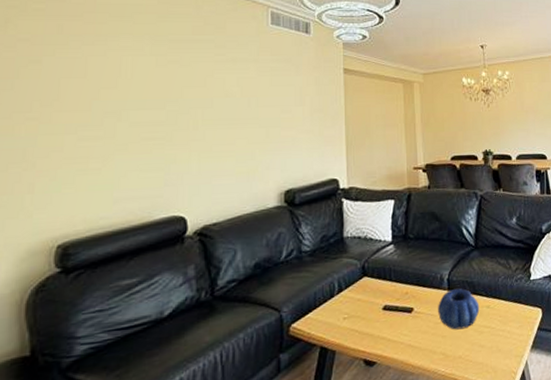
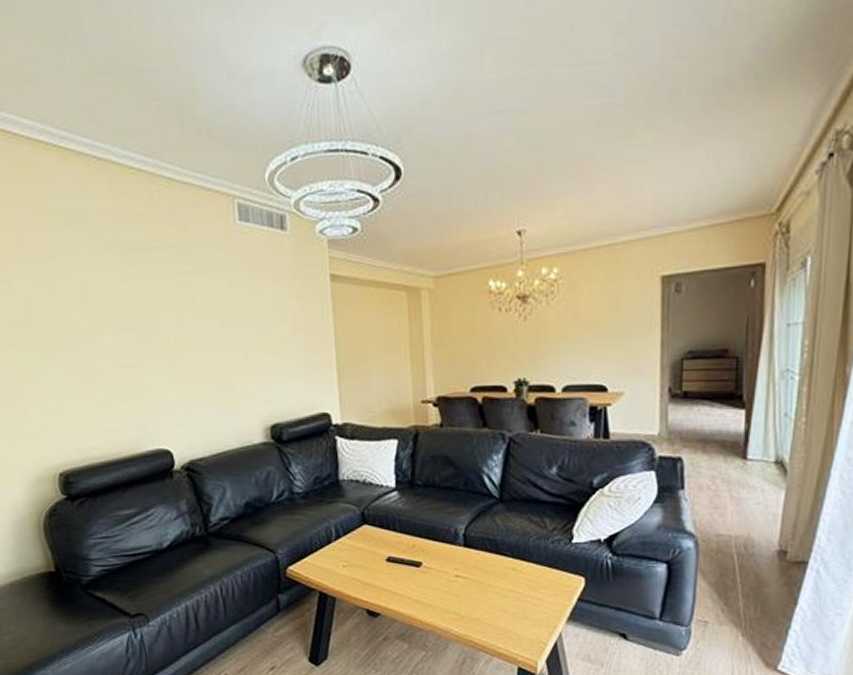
decorative bowl: present [438,288,480,330] -> none [451,546,503,590]

